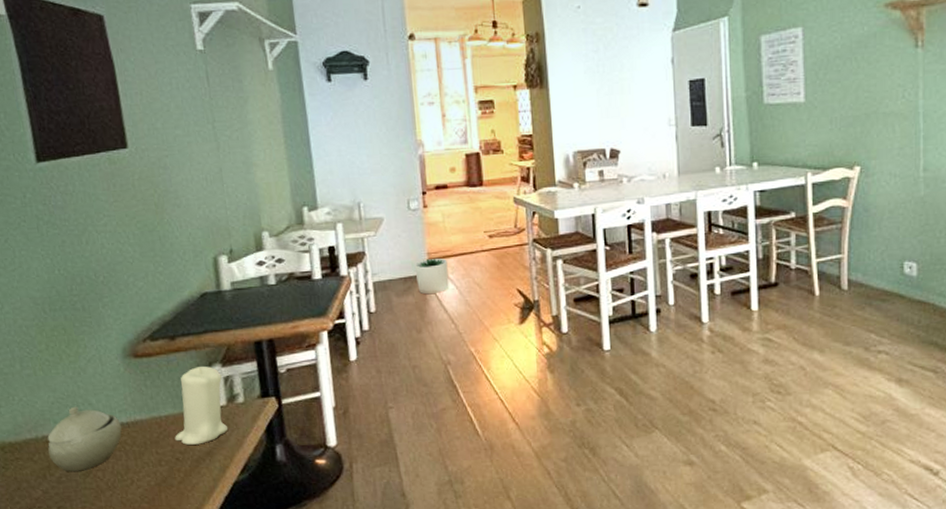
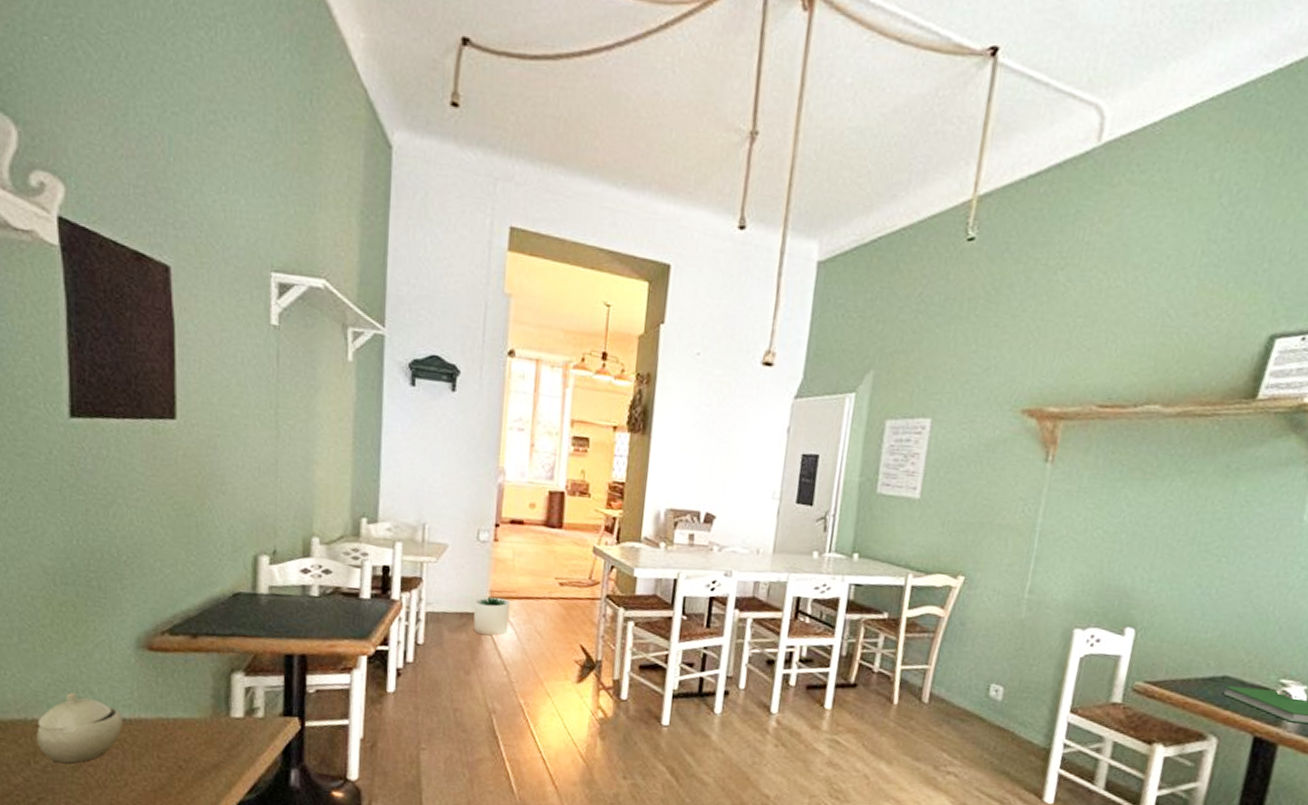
candle: present [175,365,229,445] -> none [181,671,243,756]

